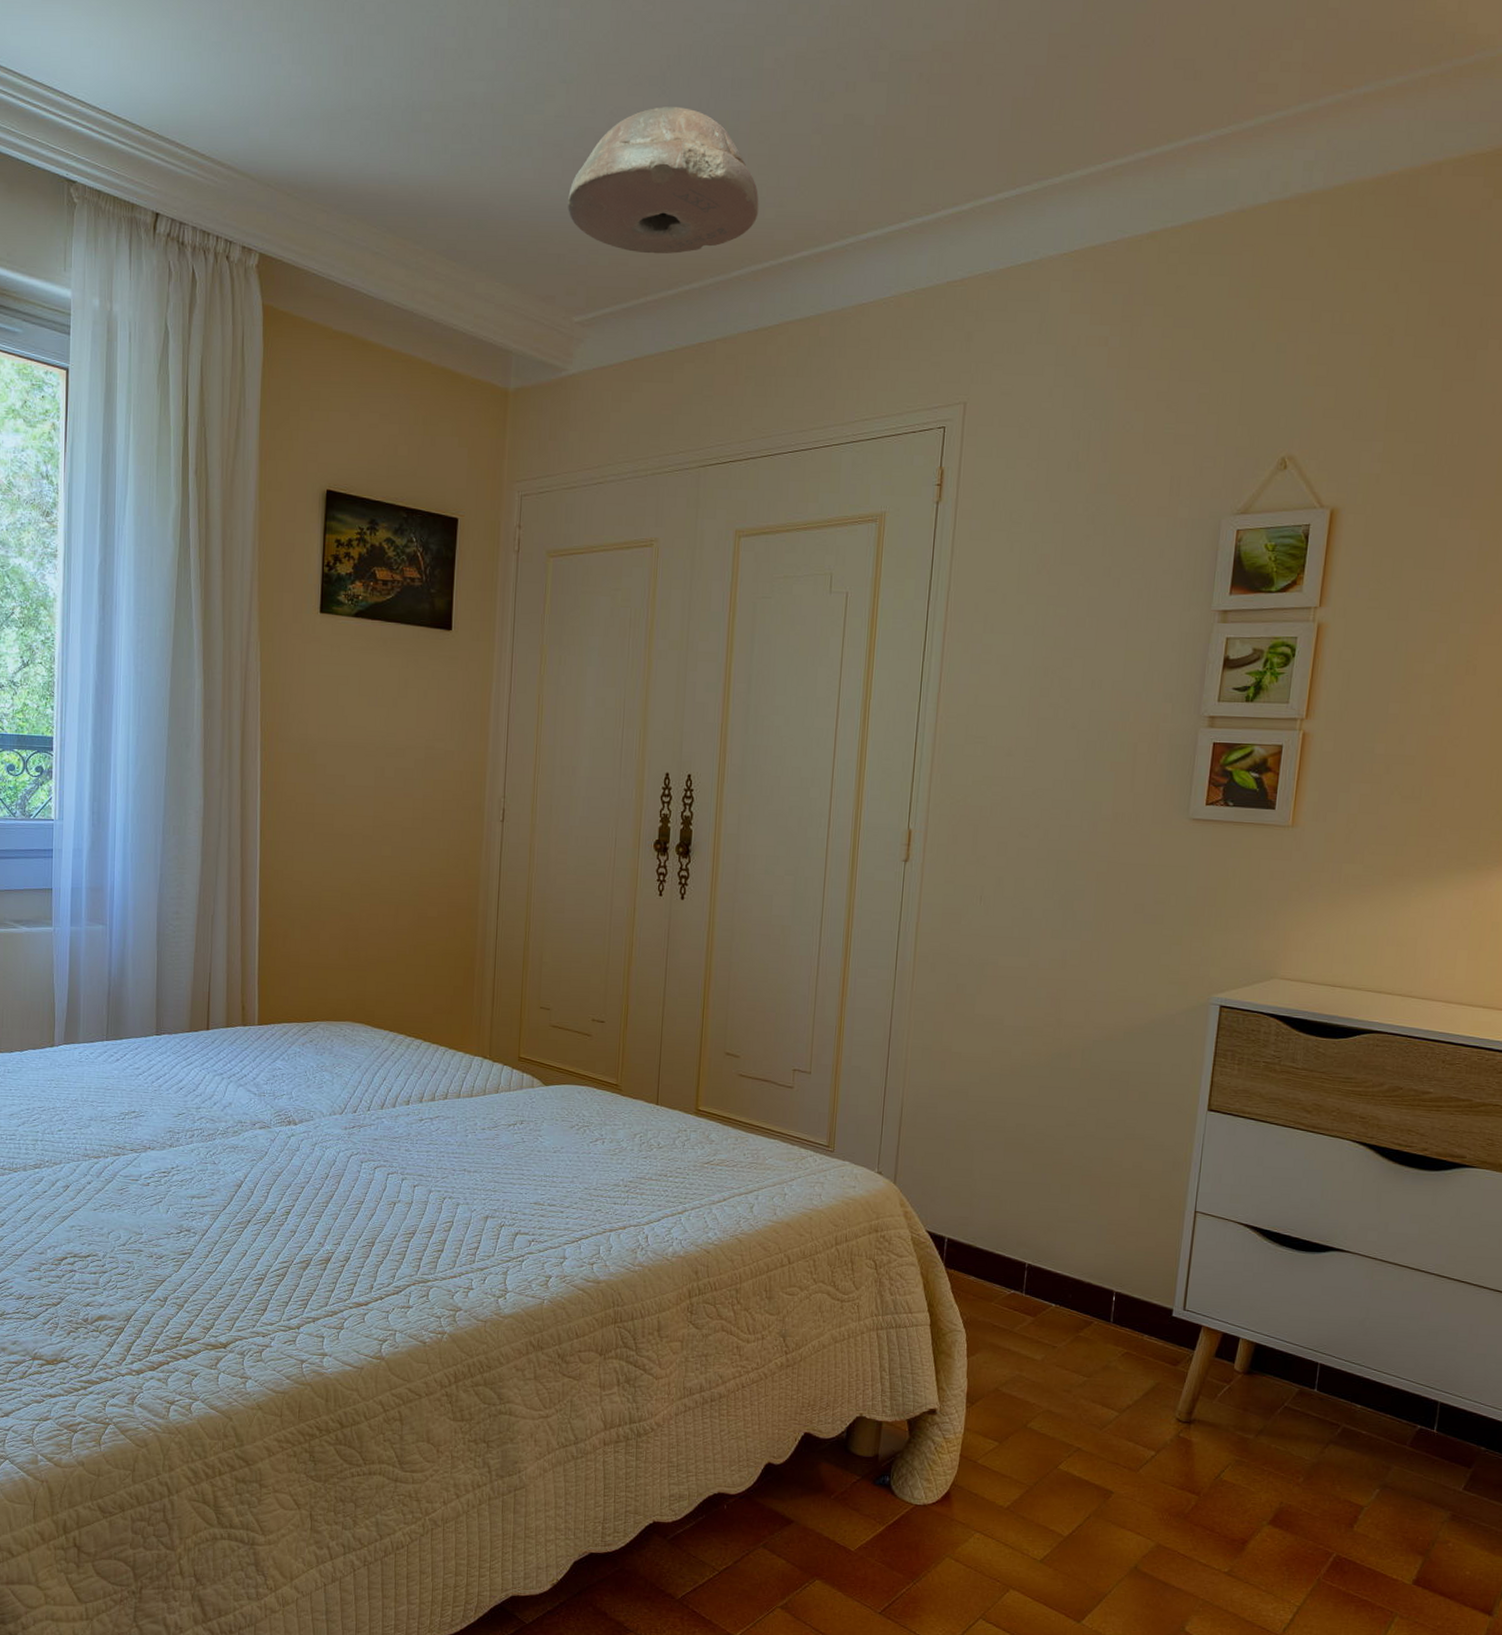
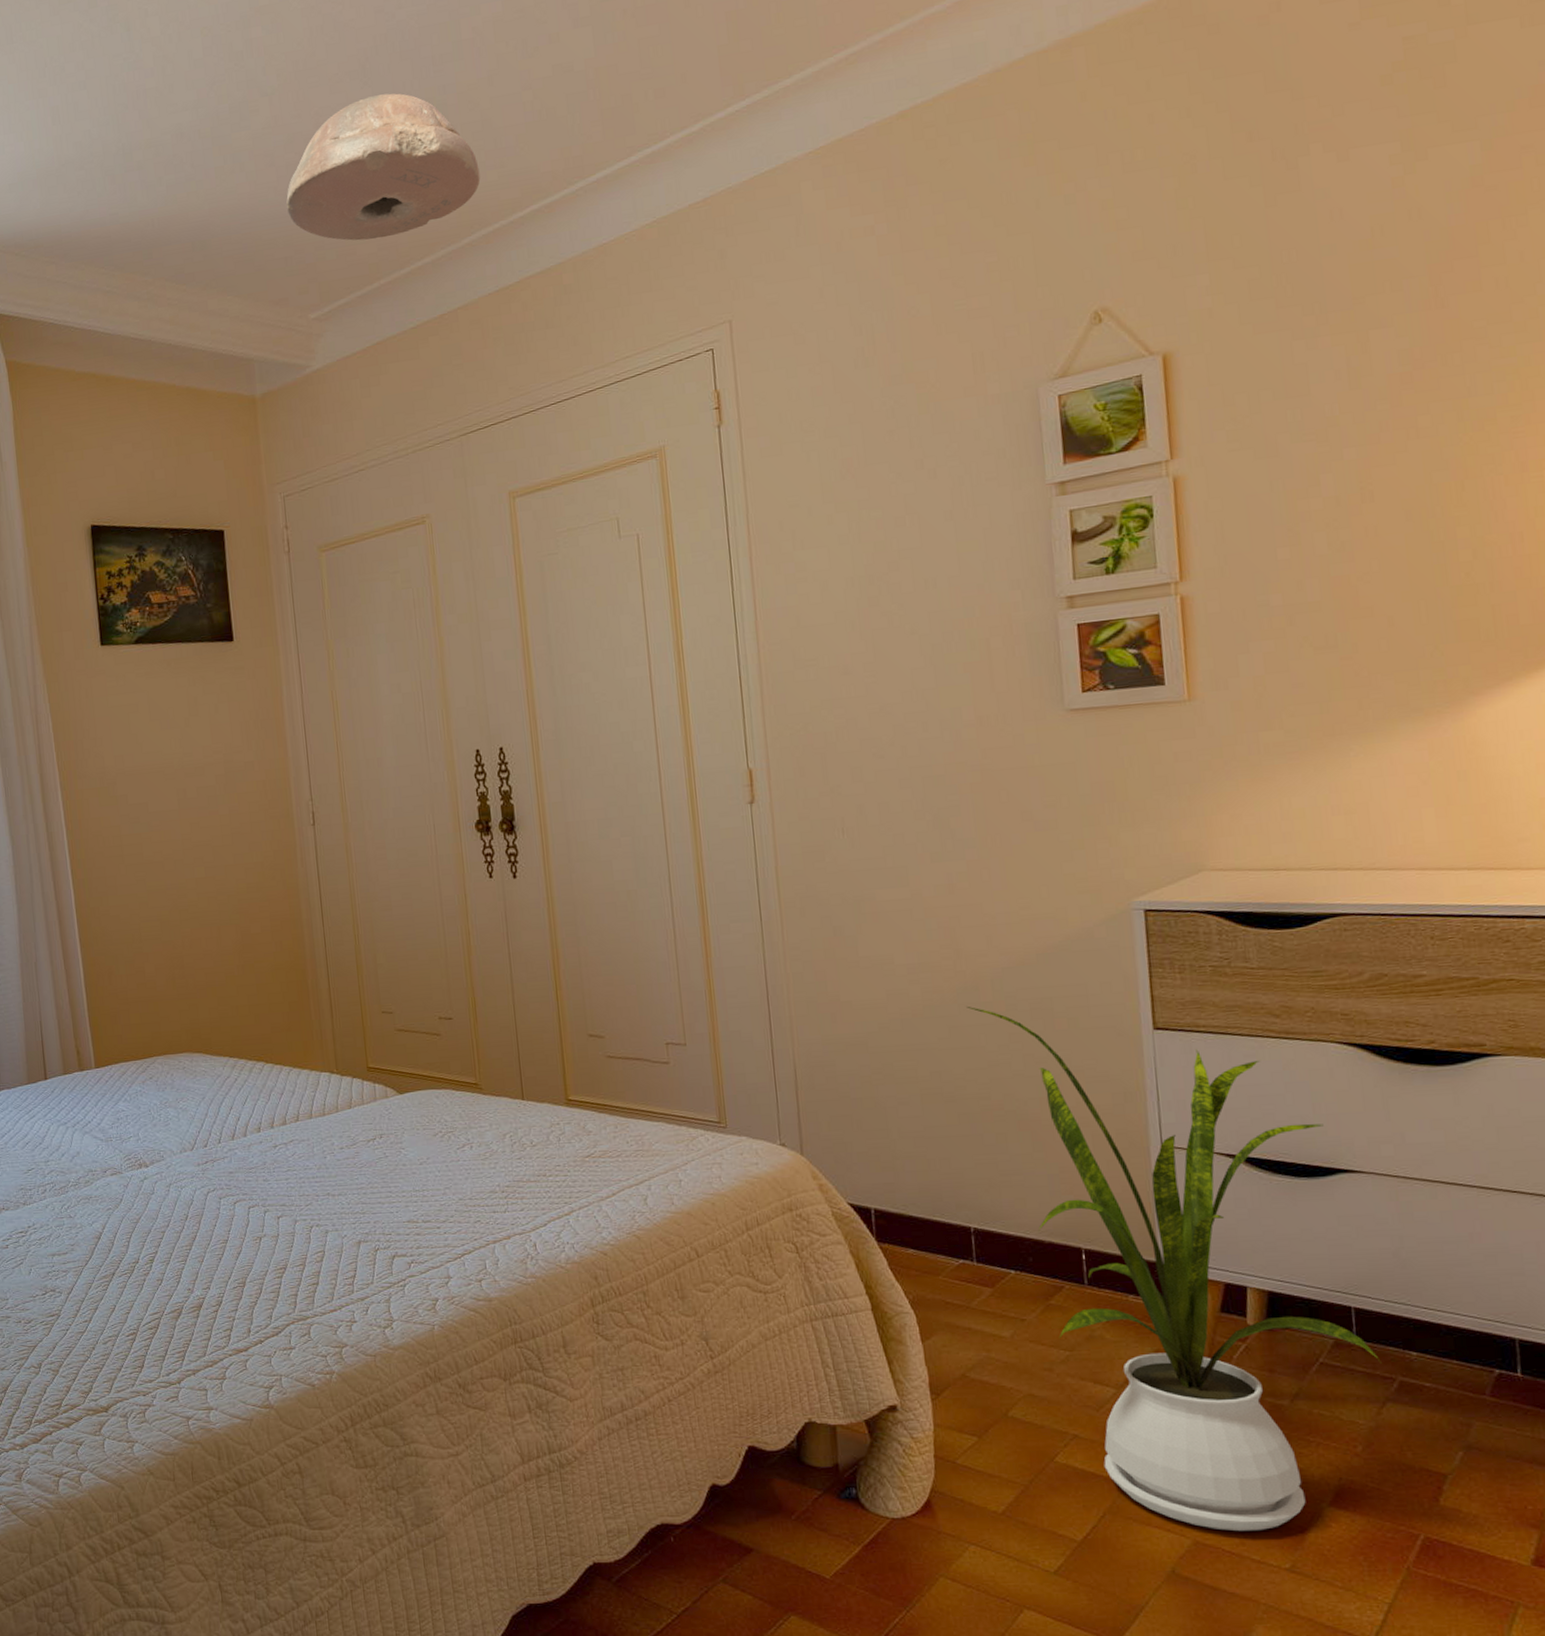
house plant: none [1057,1071,1332,1540] -> present [967,1007,1382,1532]

